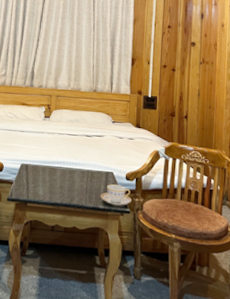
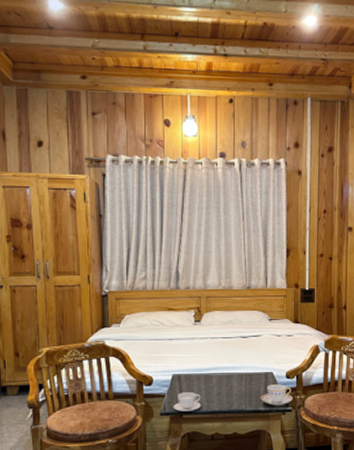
teacup: none [19,181,45,201] -> present [173,391,201,412]

